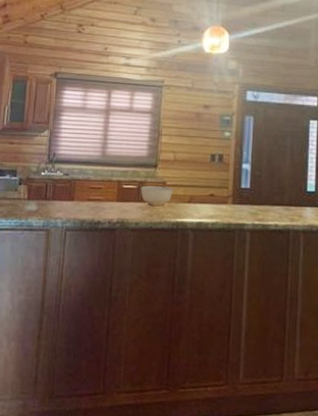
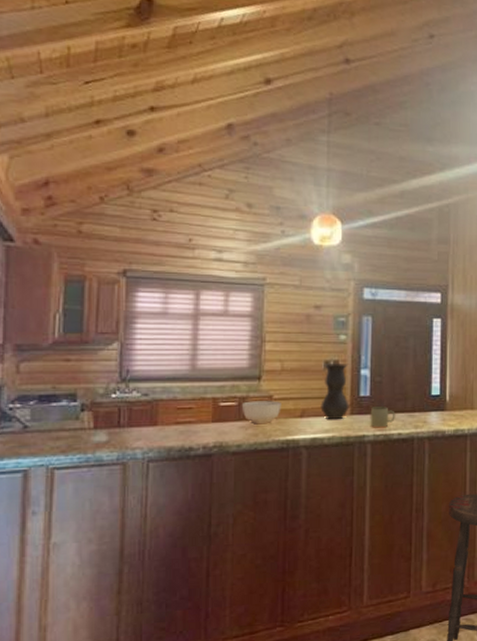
vase: none [206,156,232,208] -> present [320,362,349,420]
mug: none [249,198,273,219] -> present [370,406,395,428]

